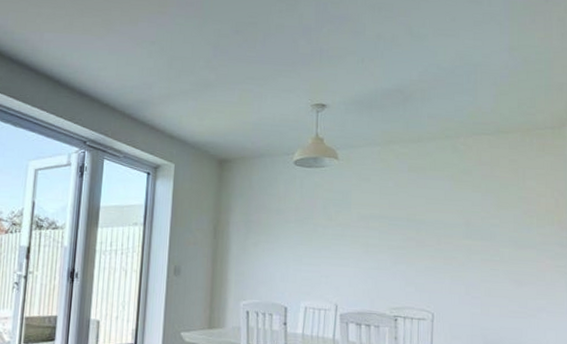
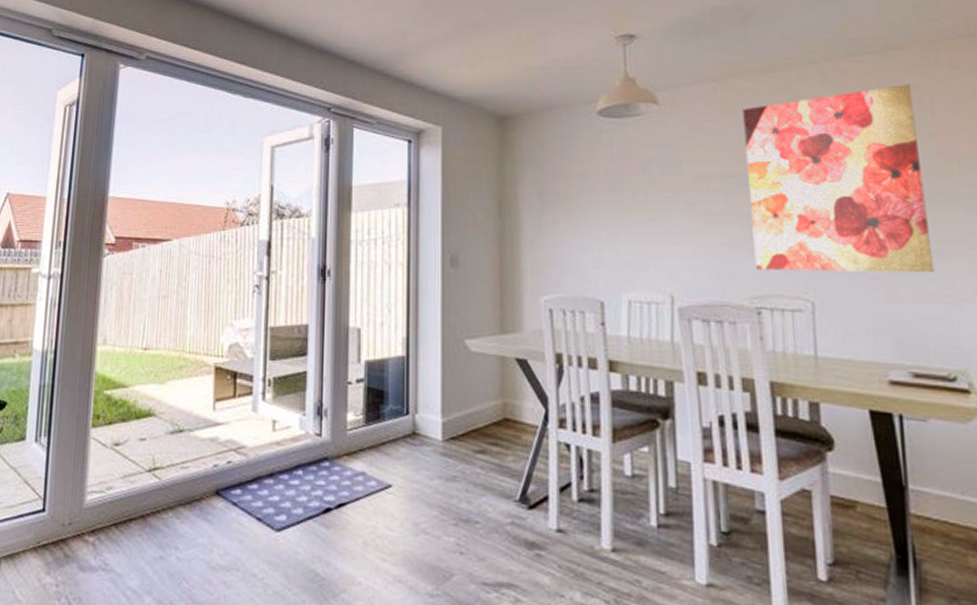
wall art: none [396,158,514,296] -> present [743,83,935,273]

